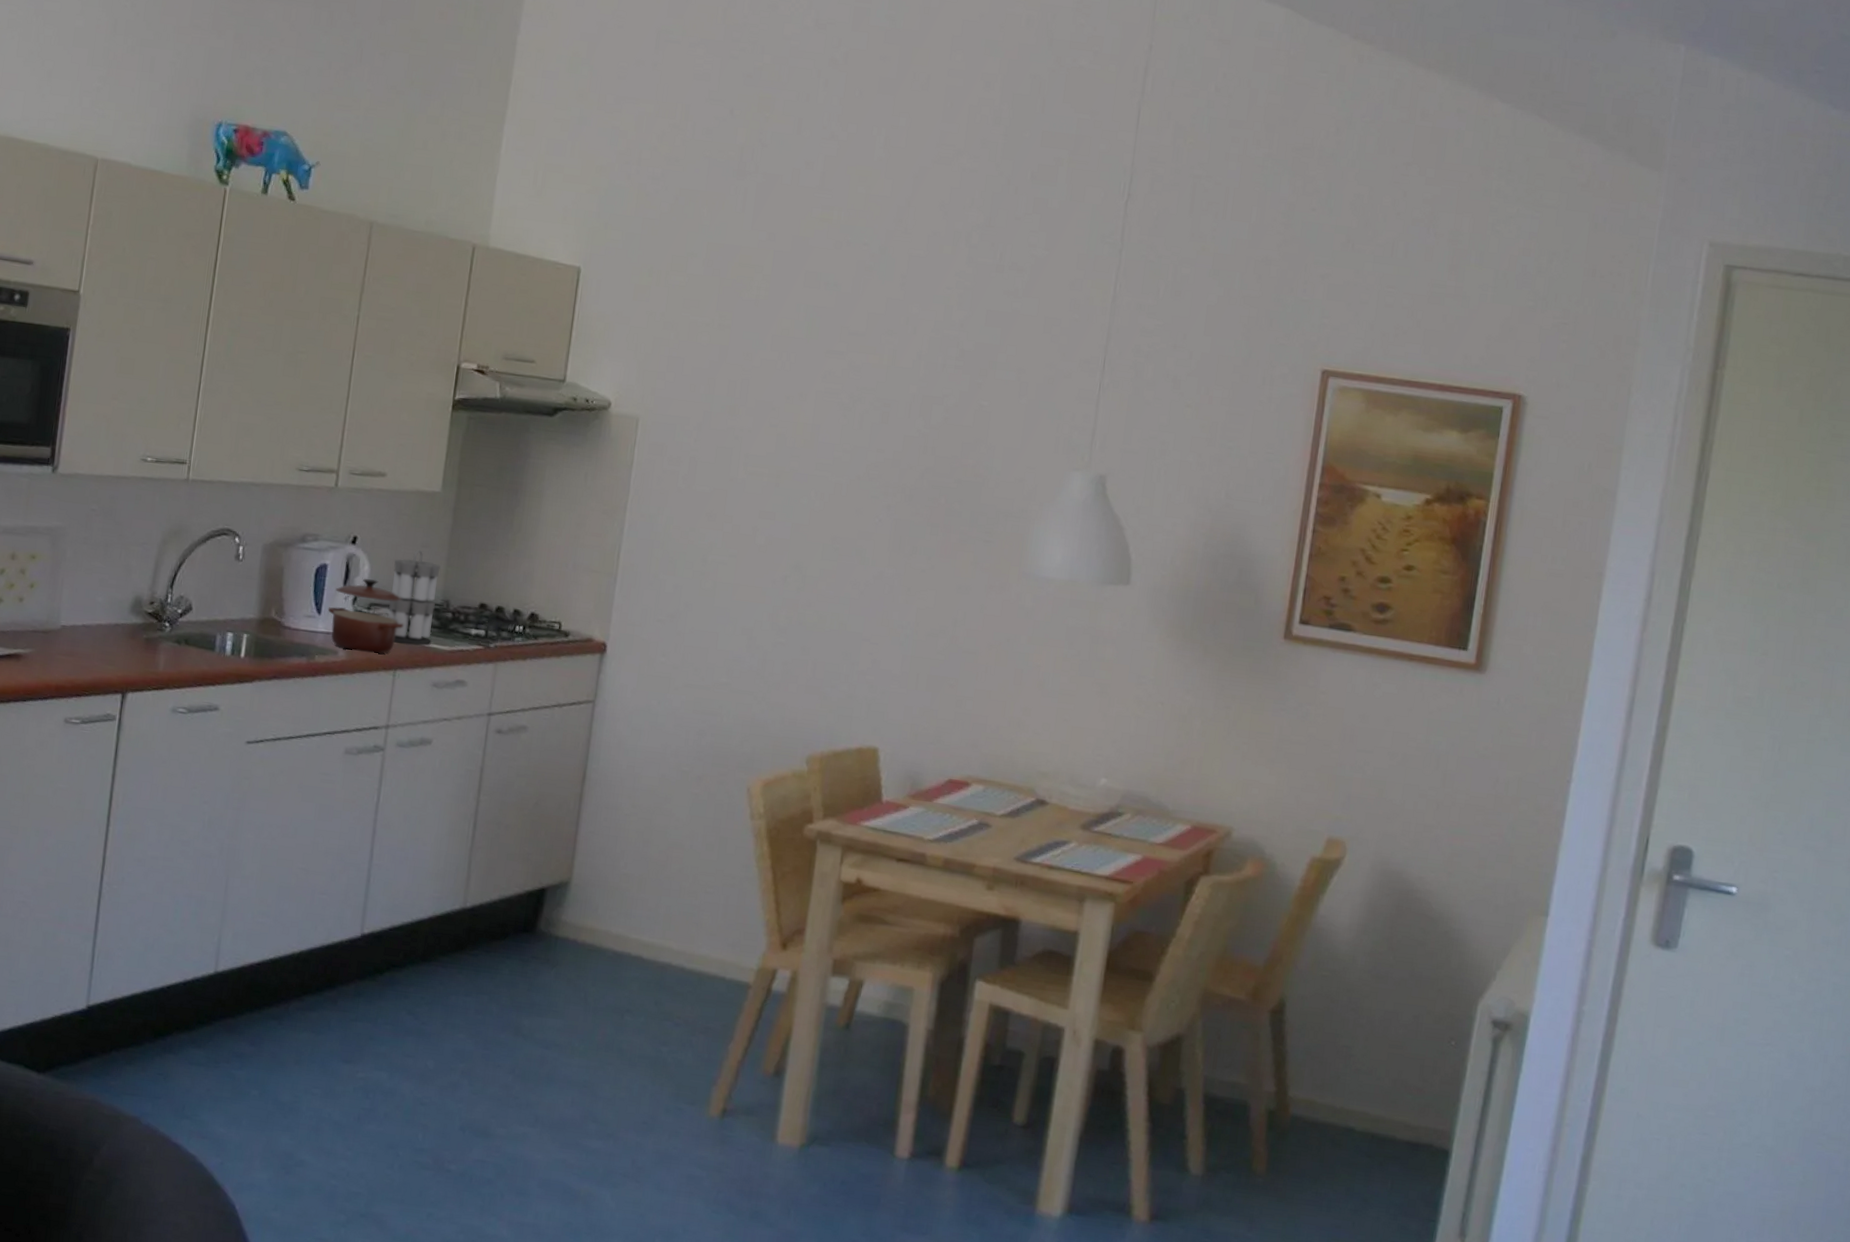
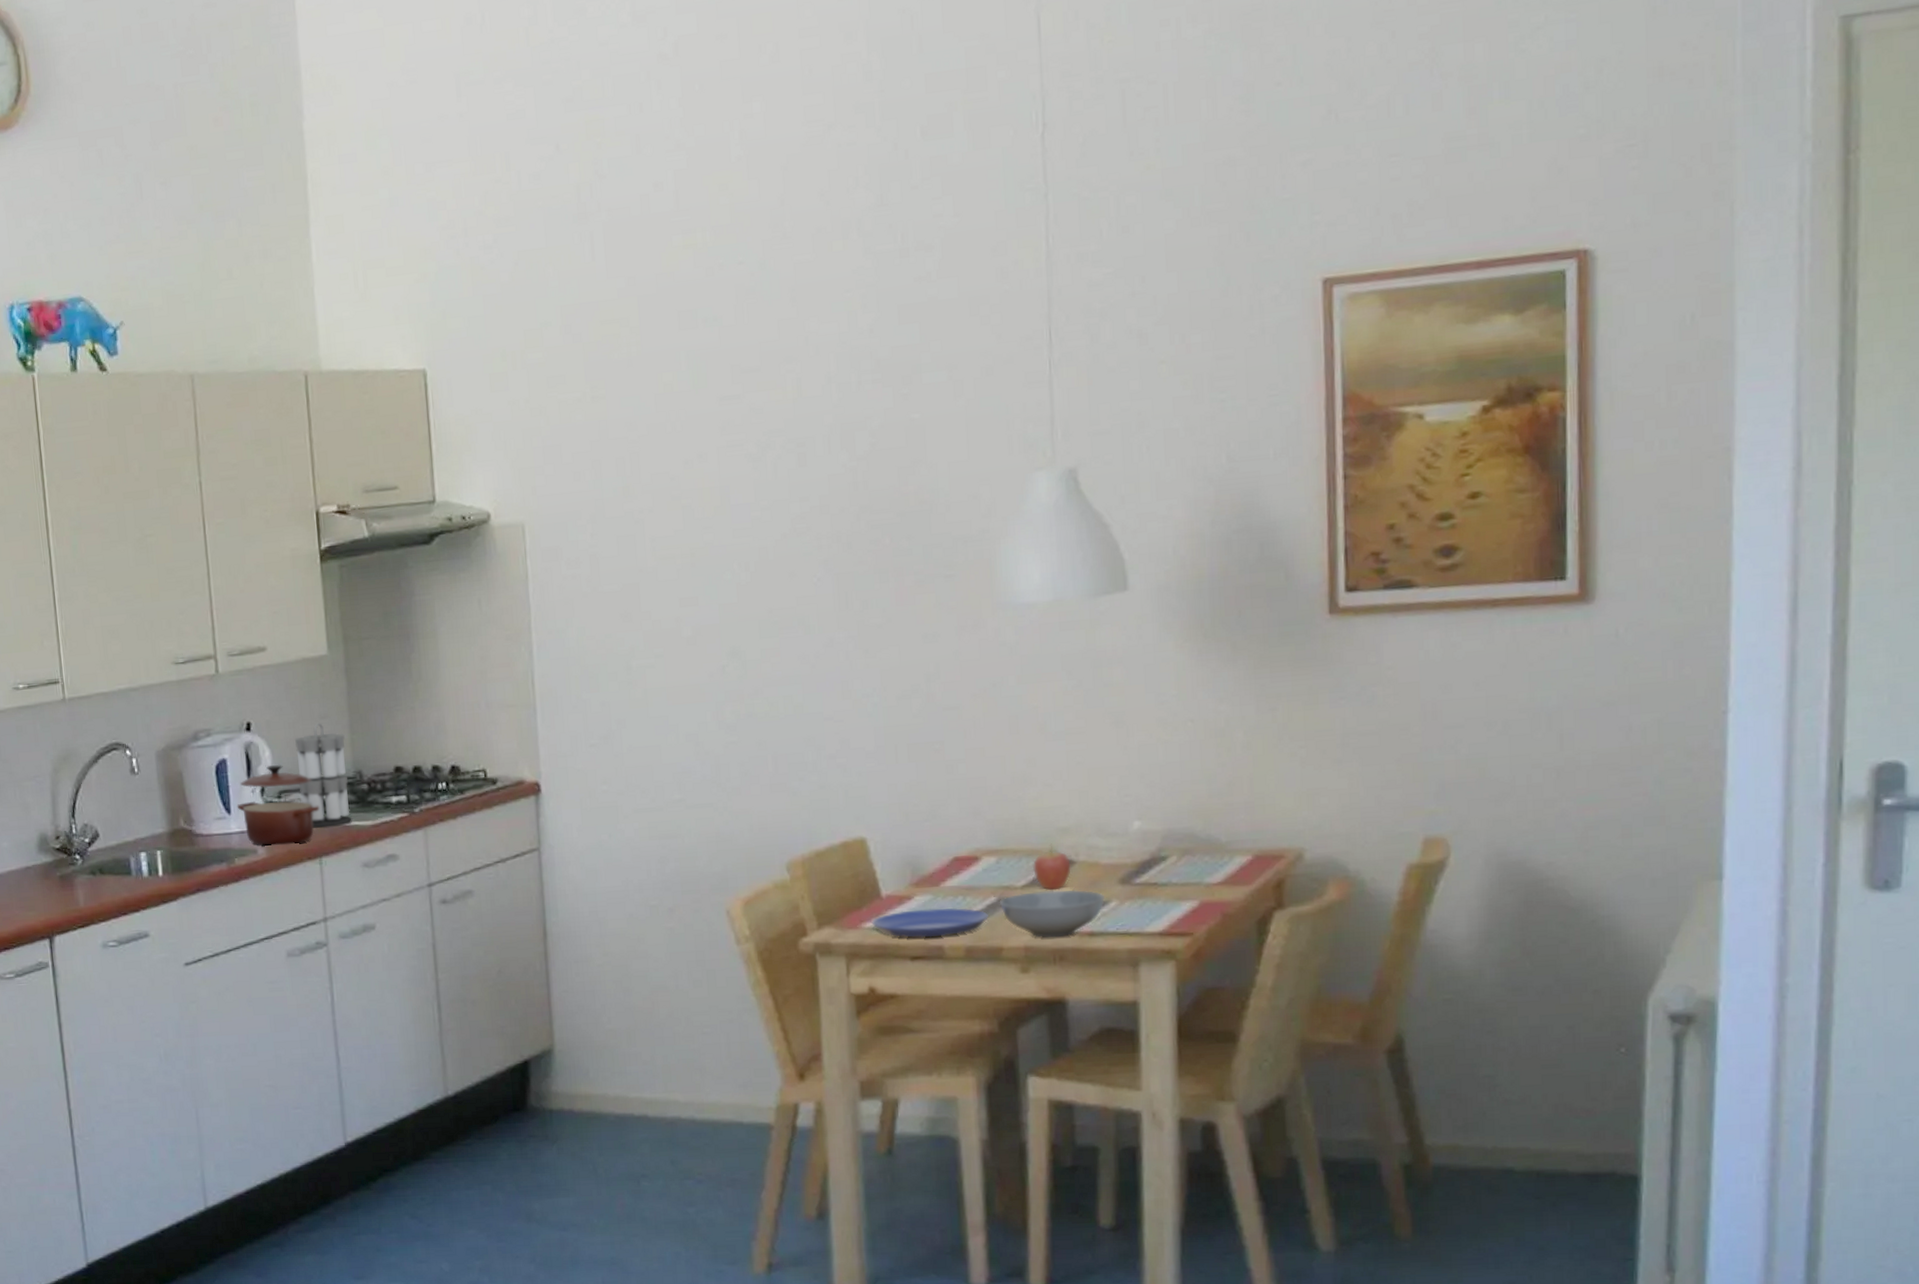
plate: none [869,817,969,847] -> present [871,908,988,938]
bowl: none [979,821,1067,865] -> present [999,889,1105,937]
fruit: none [1012,783,1044,825] -> present [1033,843,1071,891]

